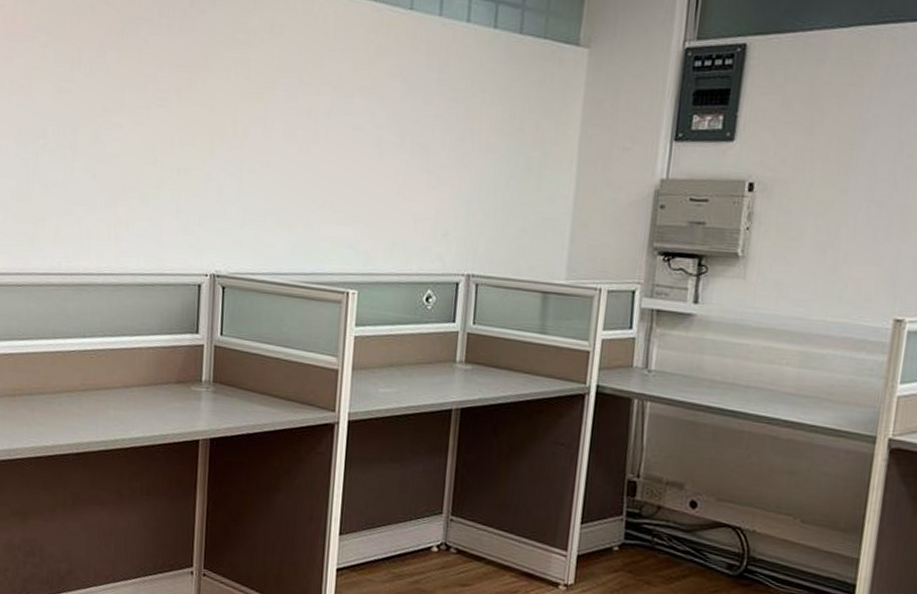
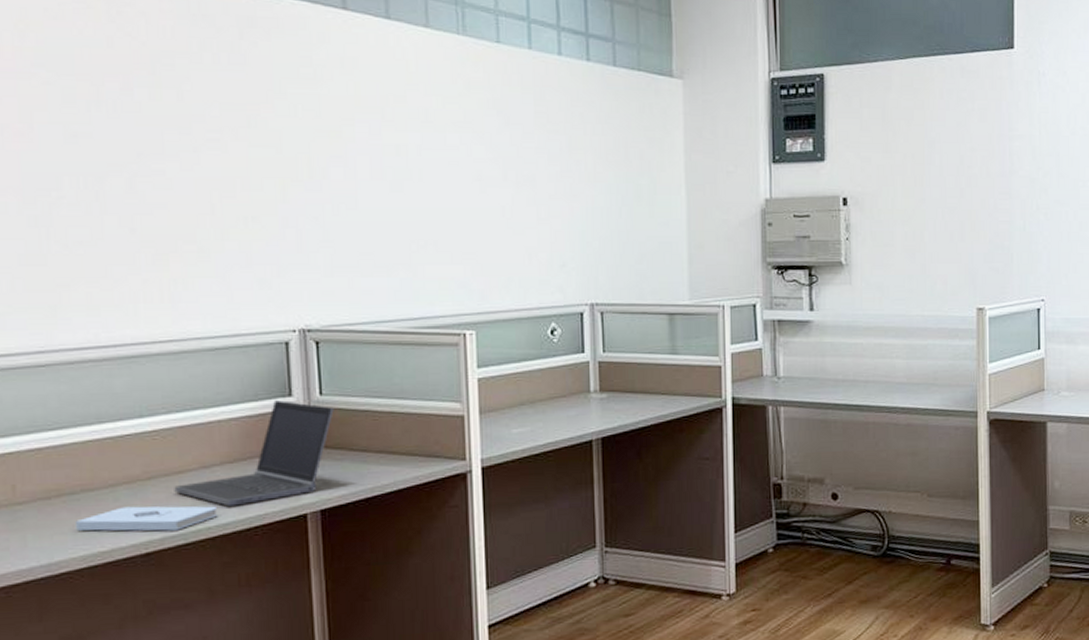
notepad: none [29,411,131,438] -> present [74,506,217,531]
laptop computer: none [102,335,230,424] -> present [174,399,334,507]

